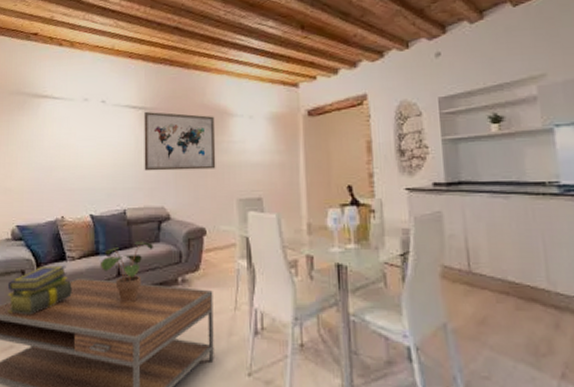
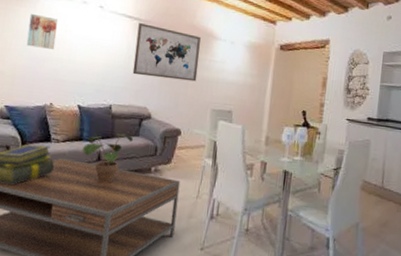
wall art: none [32,121,61,157] -> present [26,13,58,49]

